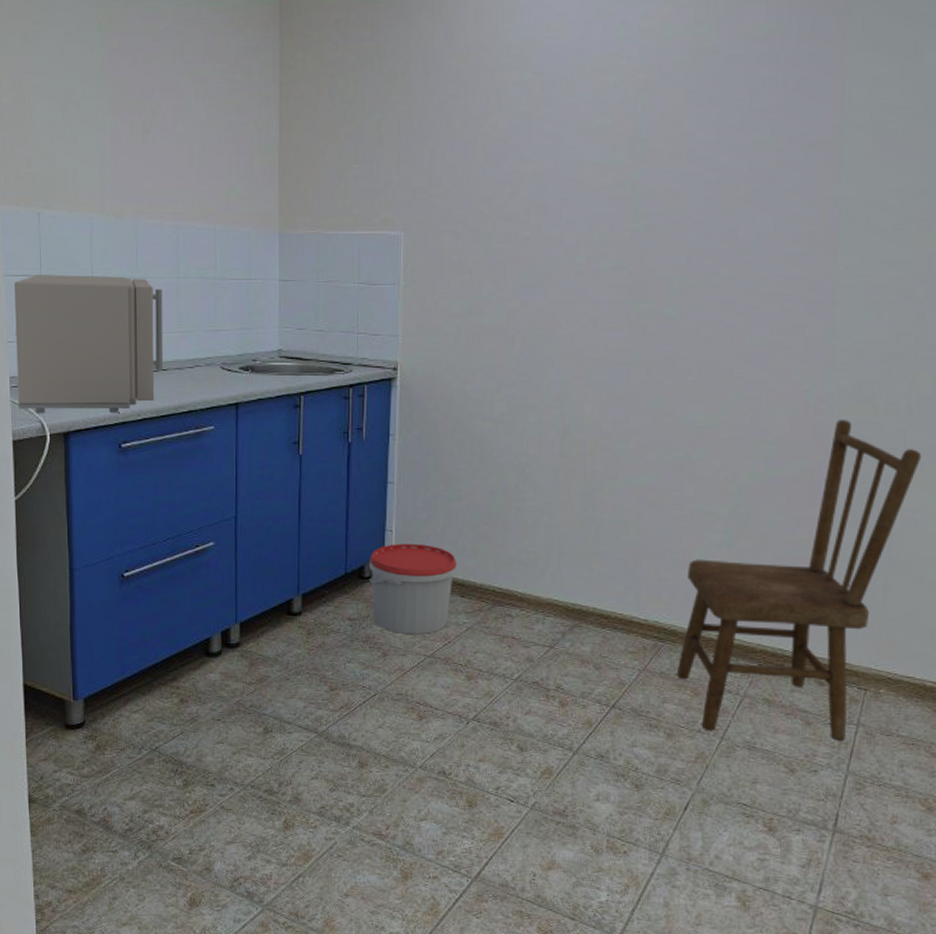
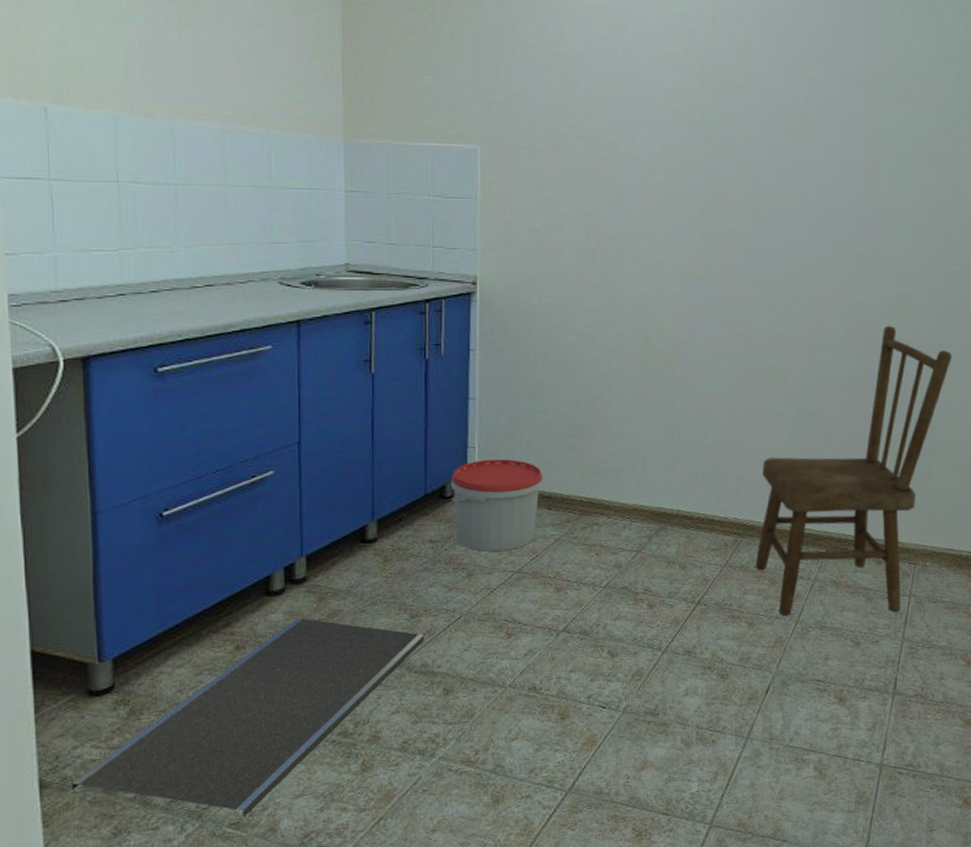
microwave: present [14,275,164,414] -> none [13,178,210,337]
door mat: none [52,680,343,854] -> present [72,618,425,817]

